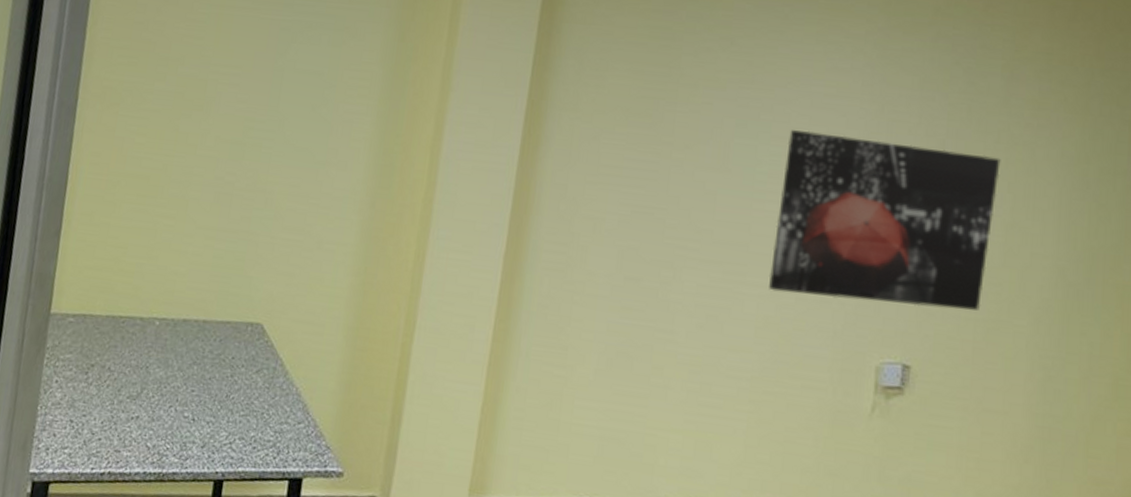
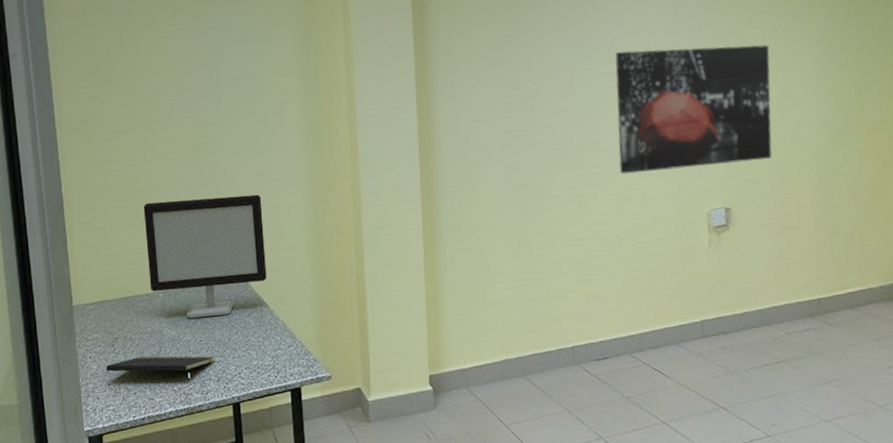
notepad: none [72,394,205,440] -> present [106,356,215,382]
computer monitor: none [146,204,304,365] -> present [143,194,267,319]

